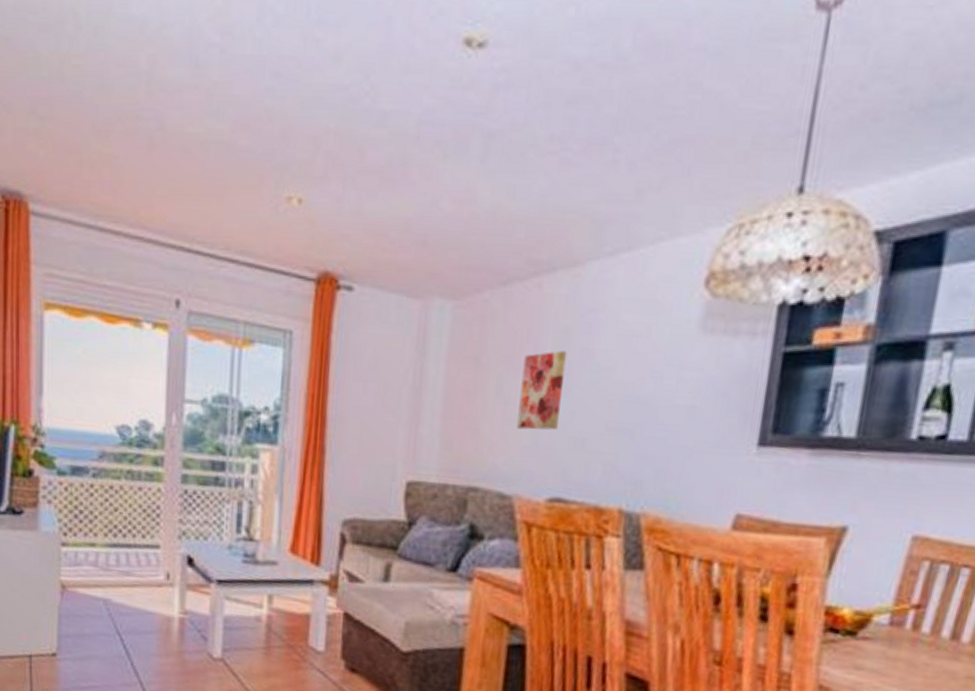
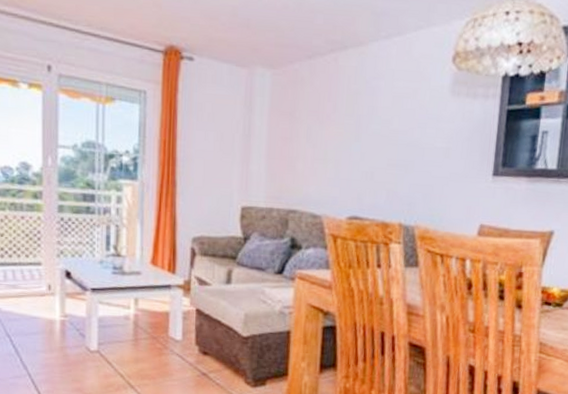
wall art: present [517,351,568,430] -> none [323,108,358,167]

